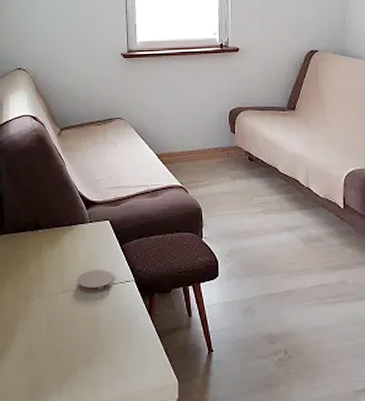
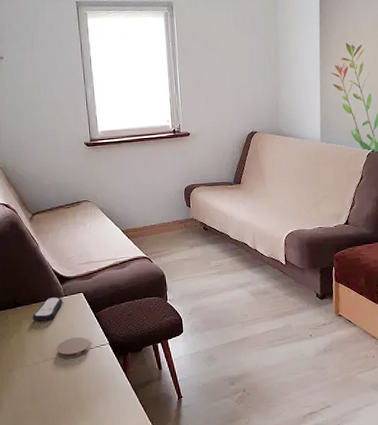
remote control: none [53,223,87,248] -> present [32,297,63,322]

